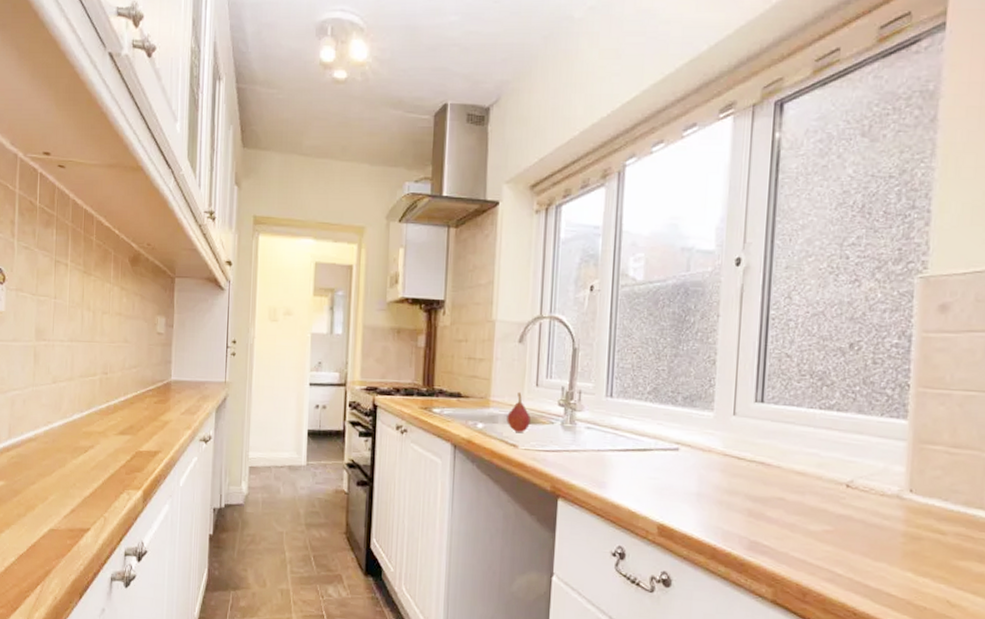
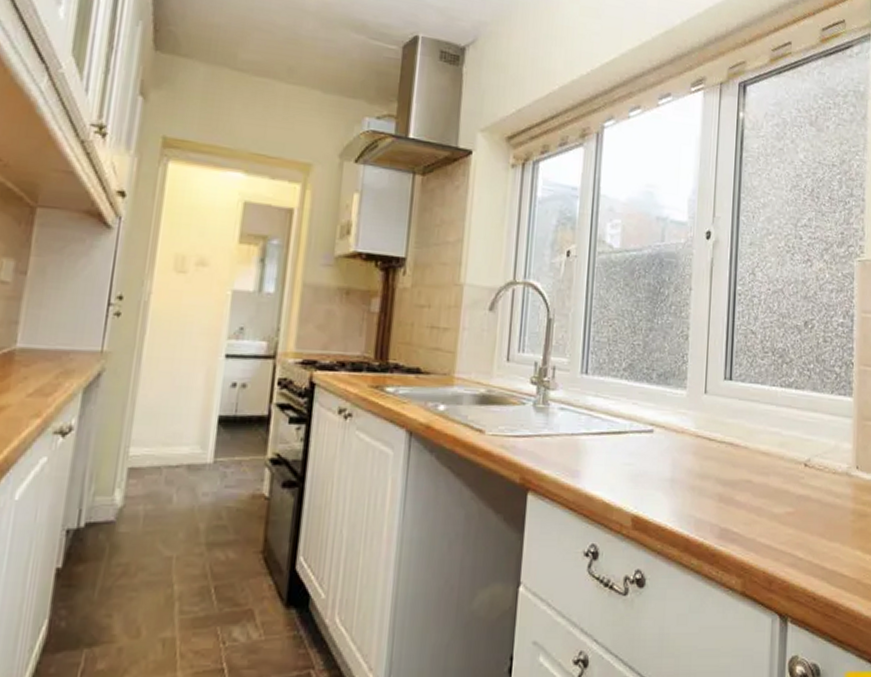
fruit: present [507,391,532,432] -> none [472,367,501,415]

